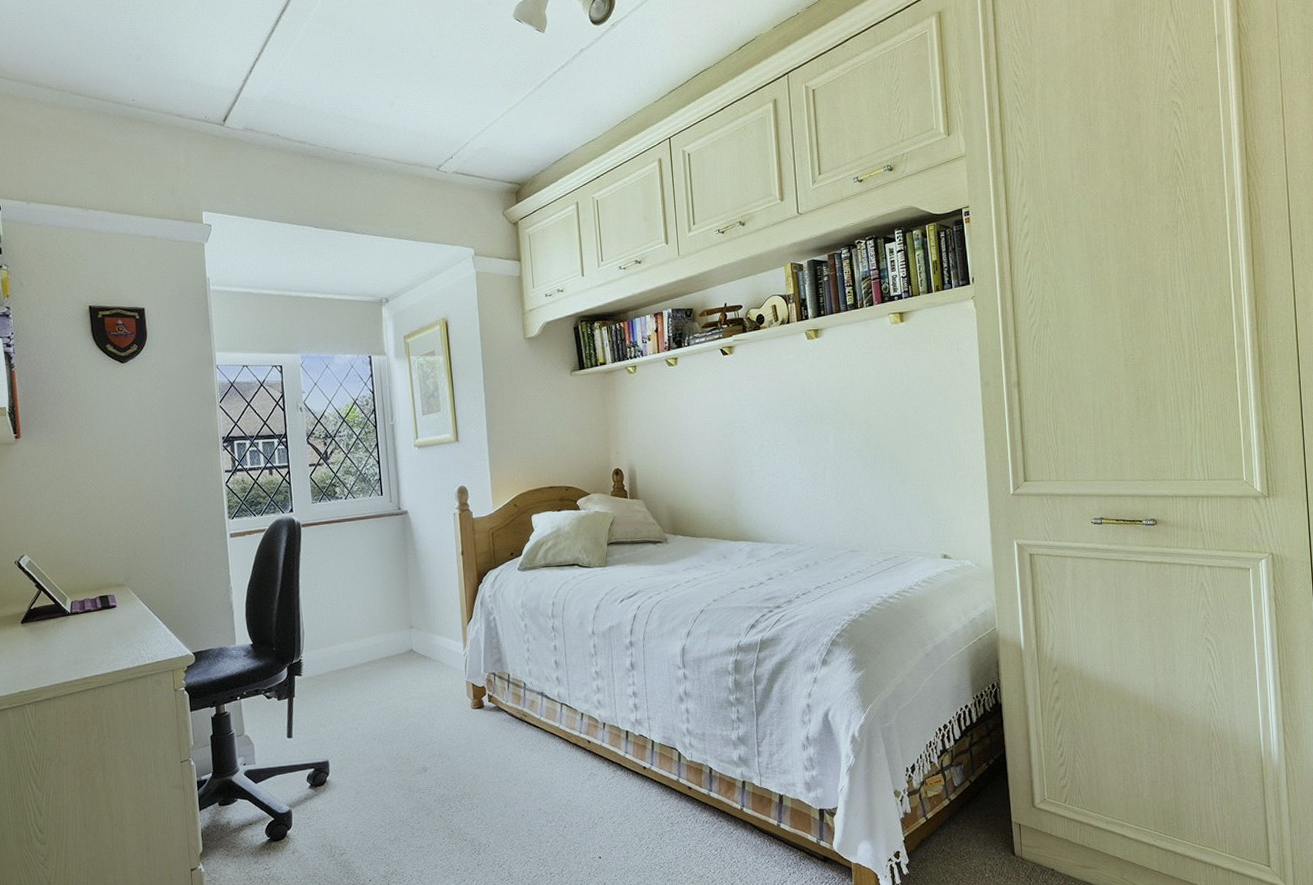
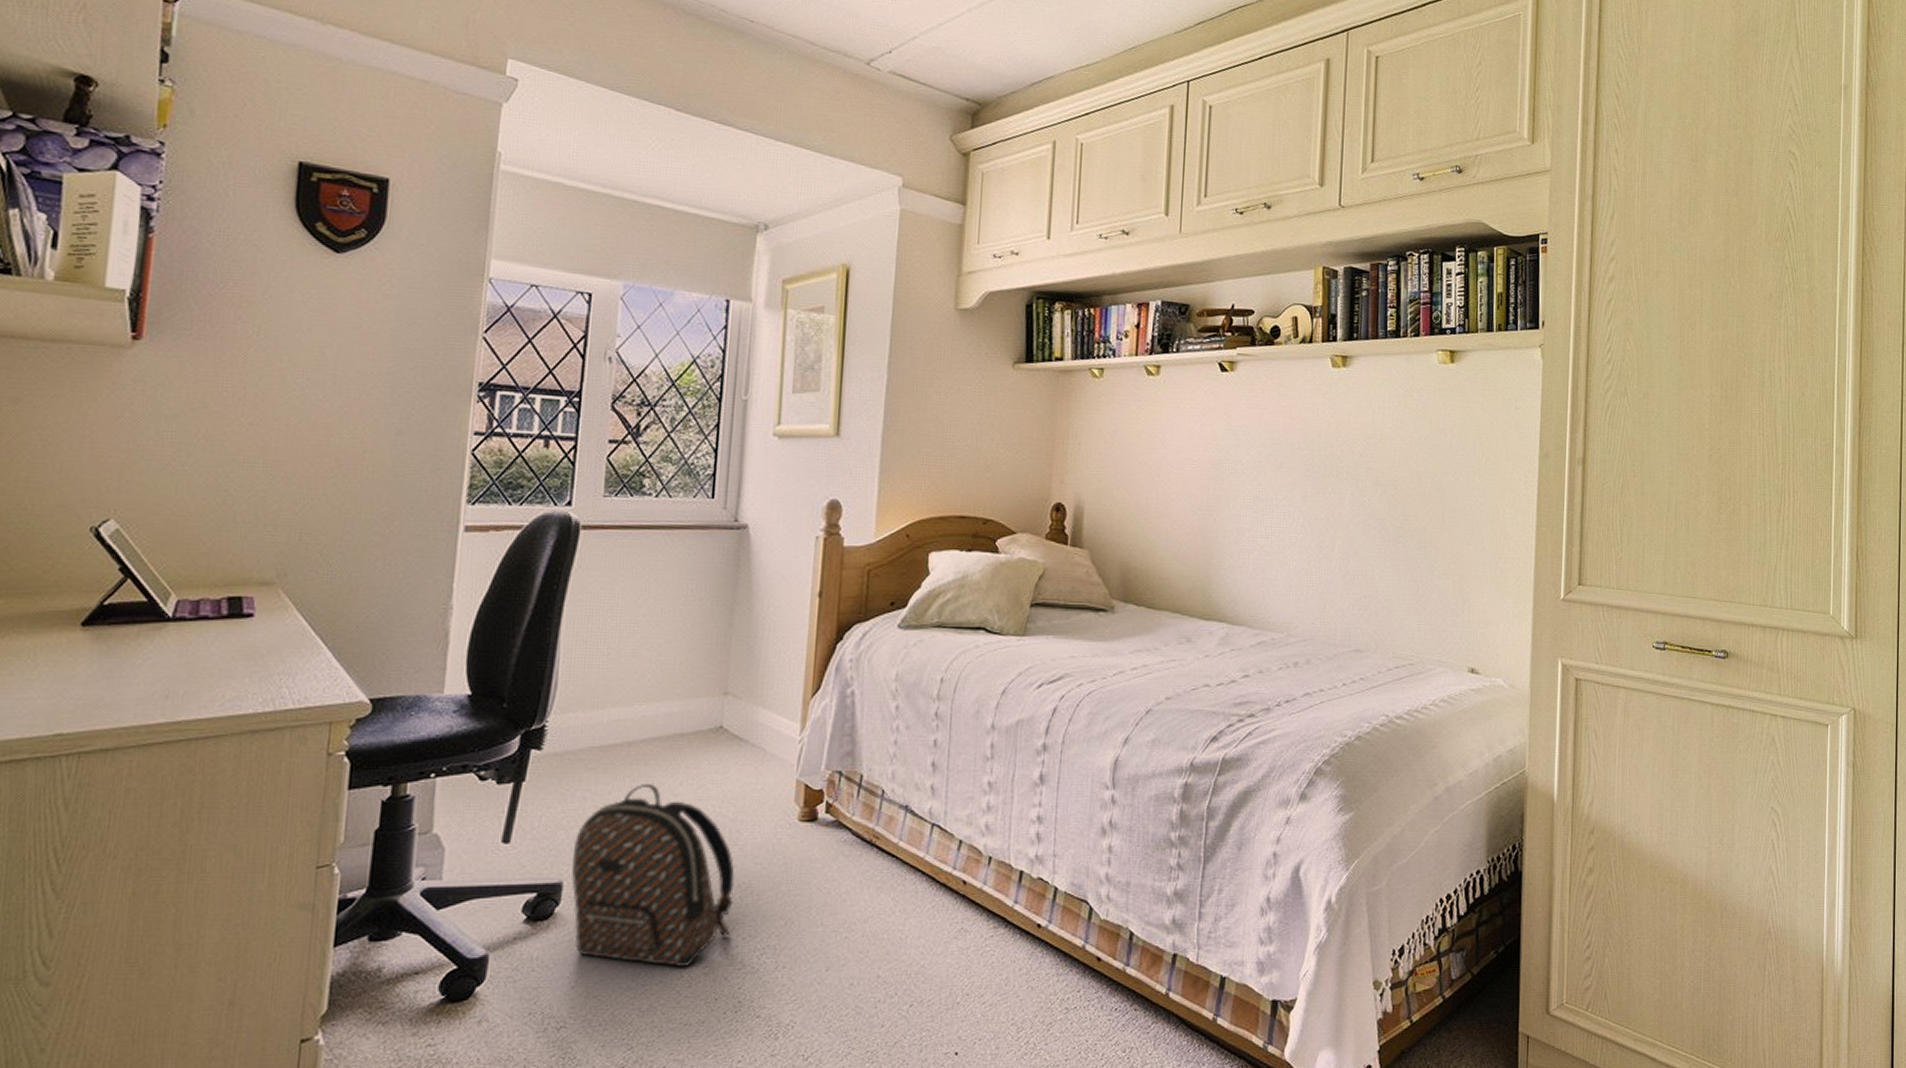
backpack: none [332,692,439,811] -> present [571,784,735,967]

